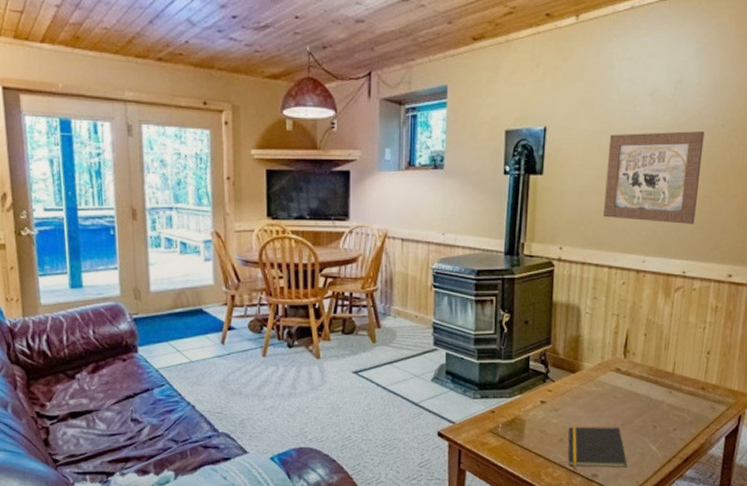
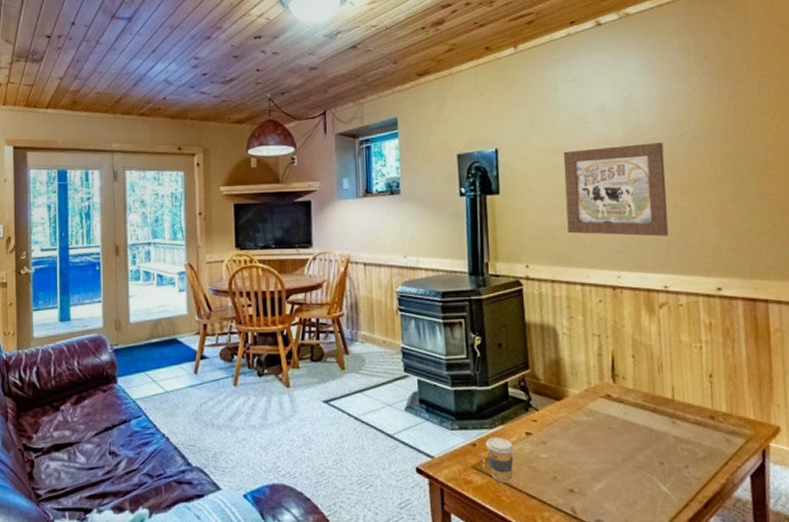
coffee cup: none [503,405,529,444] -> present [485,437,515,483]
notepad: present [568,427,627,468] -> none [562,463,636,513]

